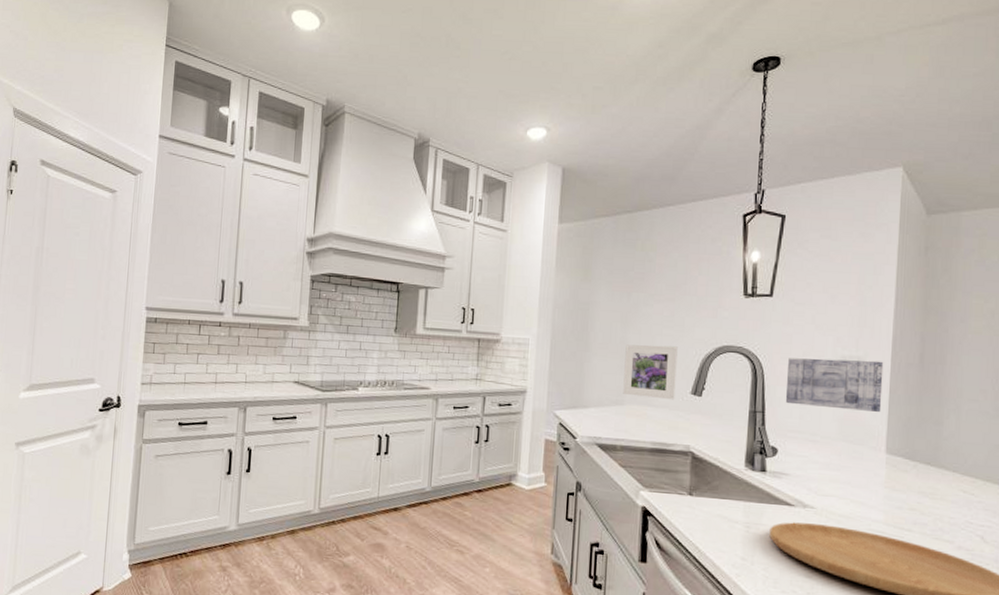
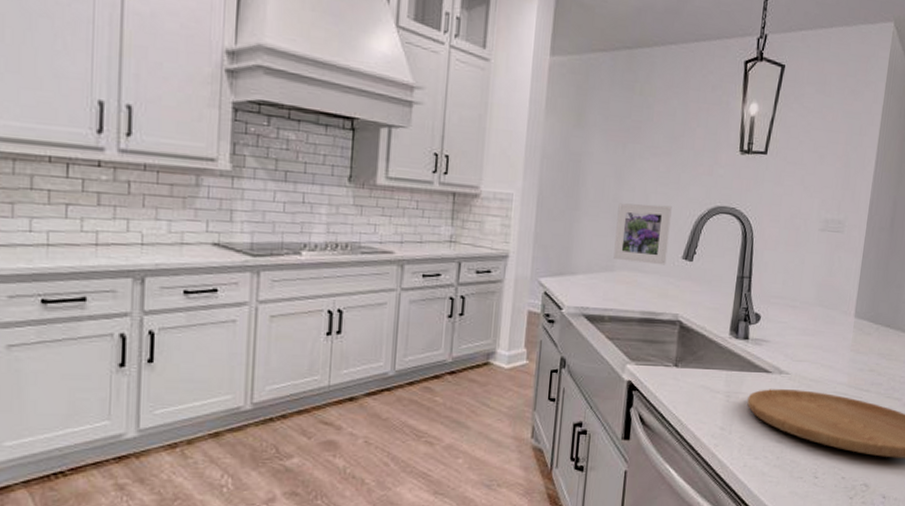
wall art: present [785,358,884,412] -> none [771,220,860,276]

